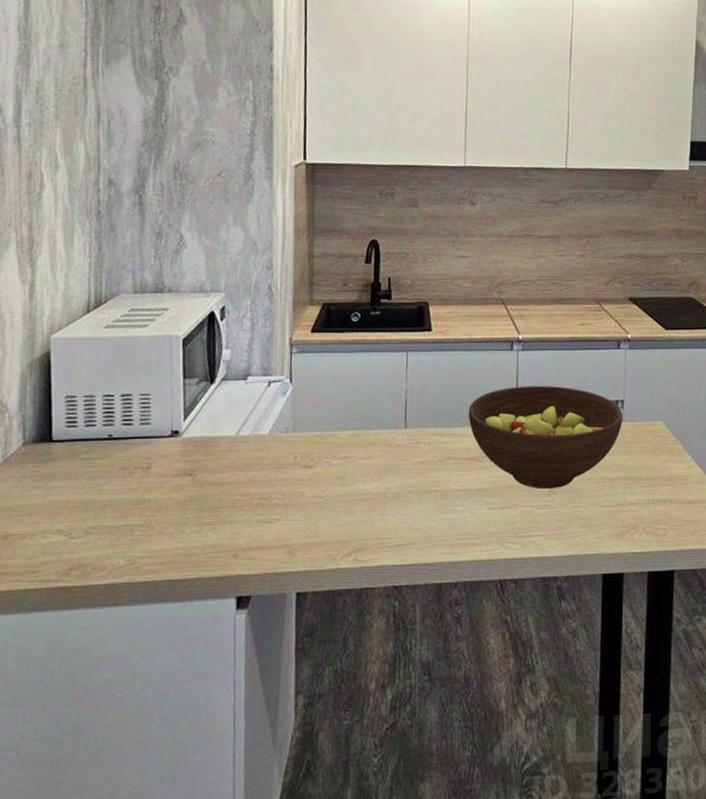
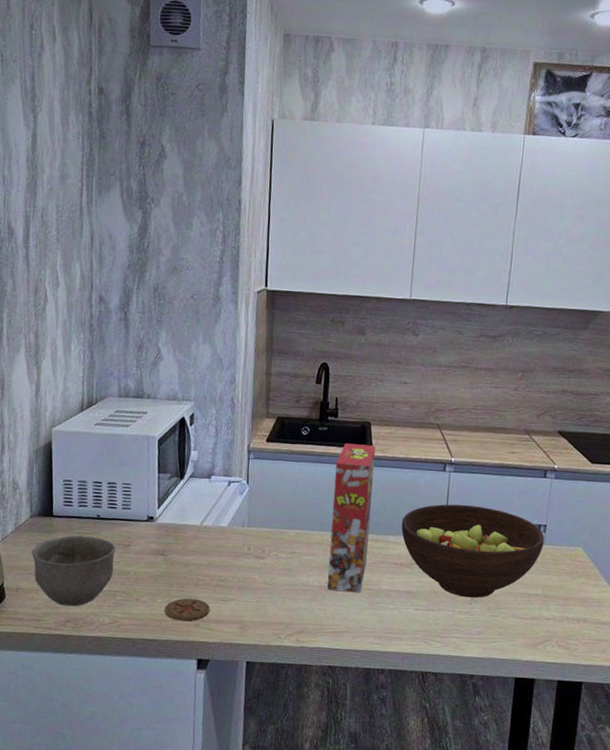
bowl: none [24,462,132,551] -> present [31,535,116,607]
coaster: none [194,524,251,553] -> present [164,598,211,621]
cereal box: none [388,327,435,497] -> present [327,443,376,593]

